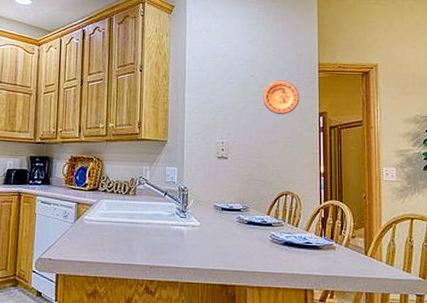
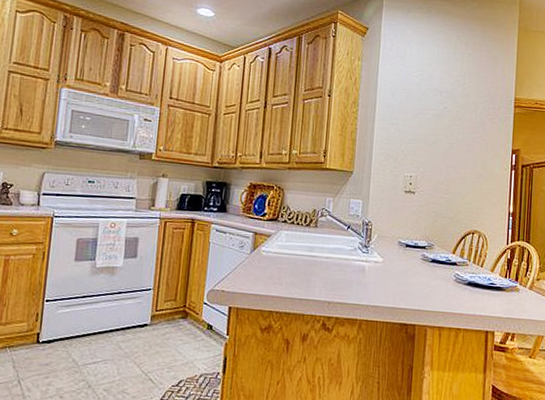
decorative plate: present [262,80,300,114] -> none [455,114,494,150]

